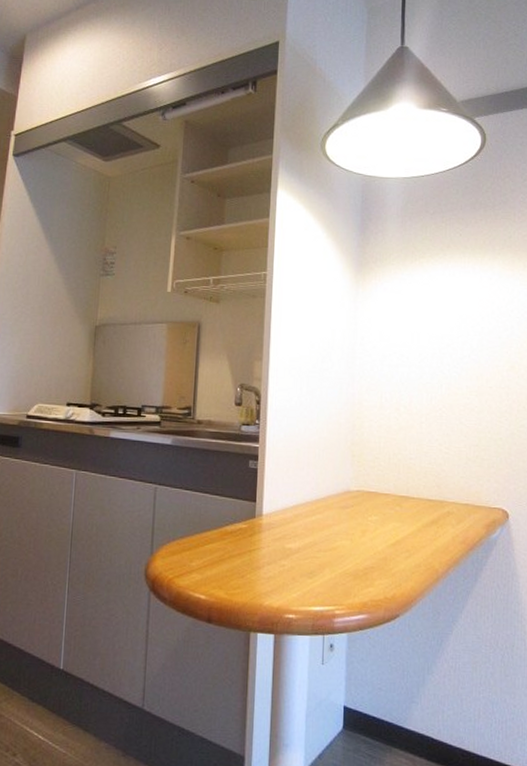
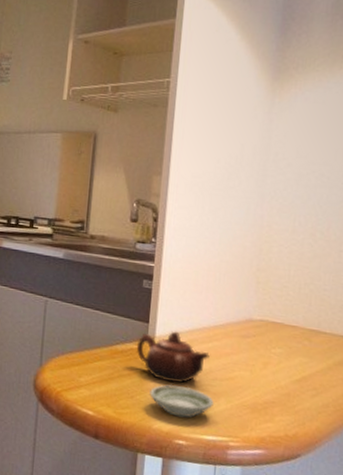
teapot: none [245,508,313,558] -> present [136,331,210,383]
saucer: none [259,561,319,592] -> present [149,385,214,418]

